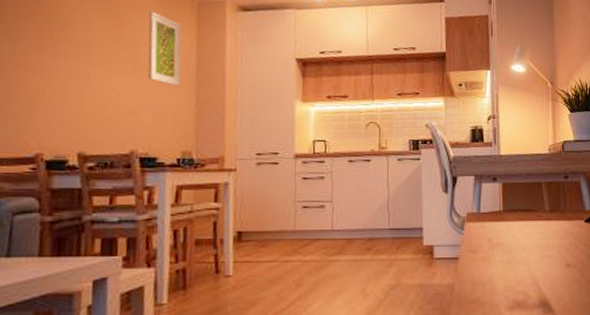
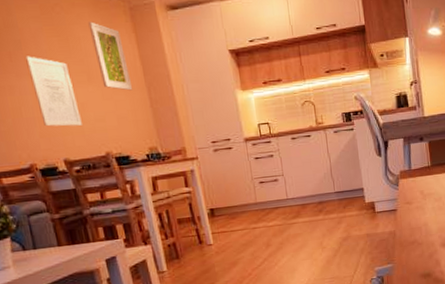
wall art: none [66,36,114,117] -> present [25,56,82,127]

